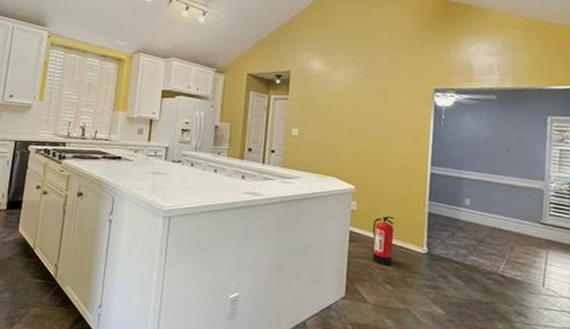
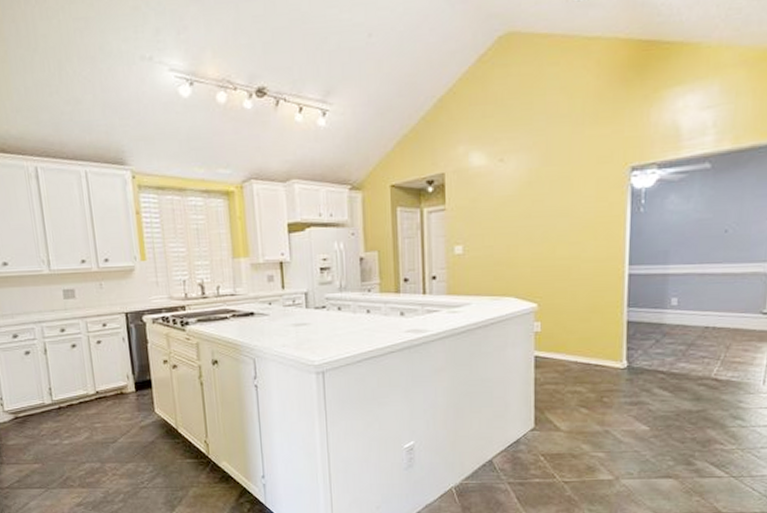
fire extinguisher: present [372,216,394,266] -> none [561,332,587,388]

